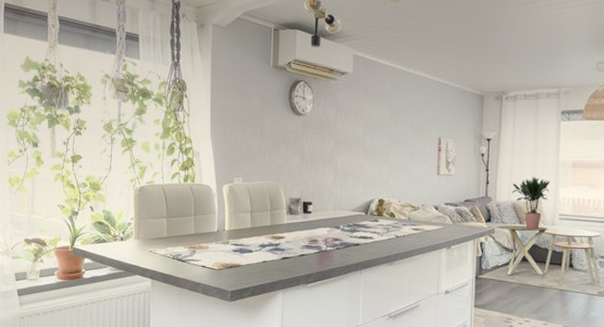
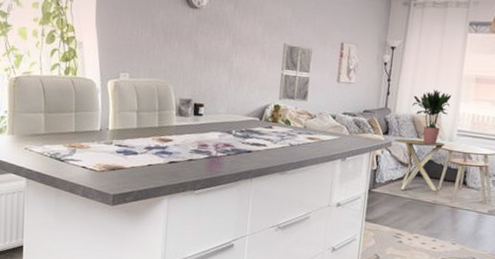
wall art: none [381,141,413,196] -> present [278,43,313,102]

